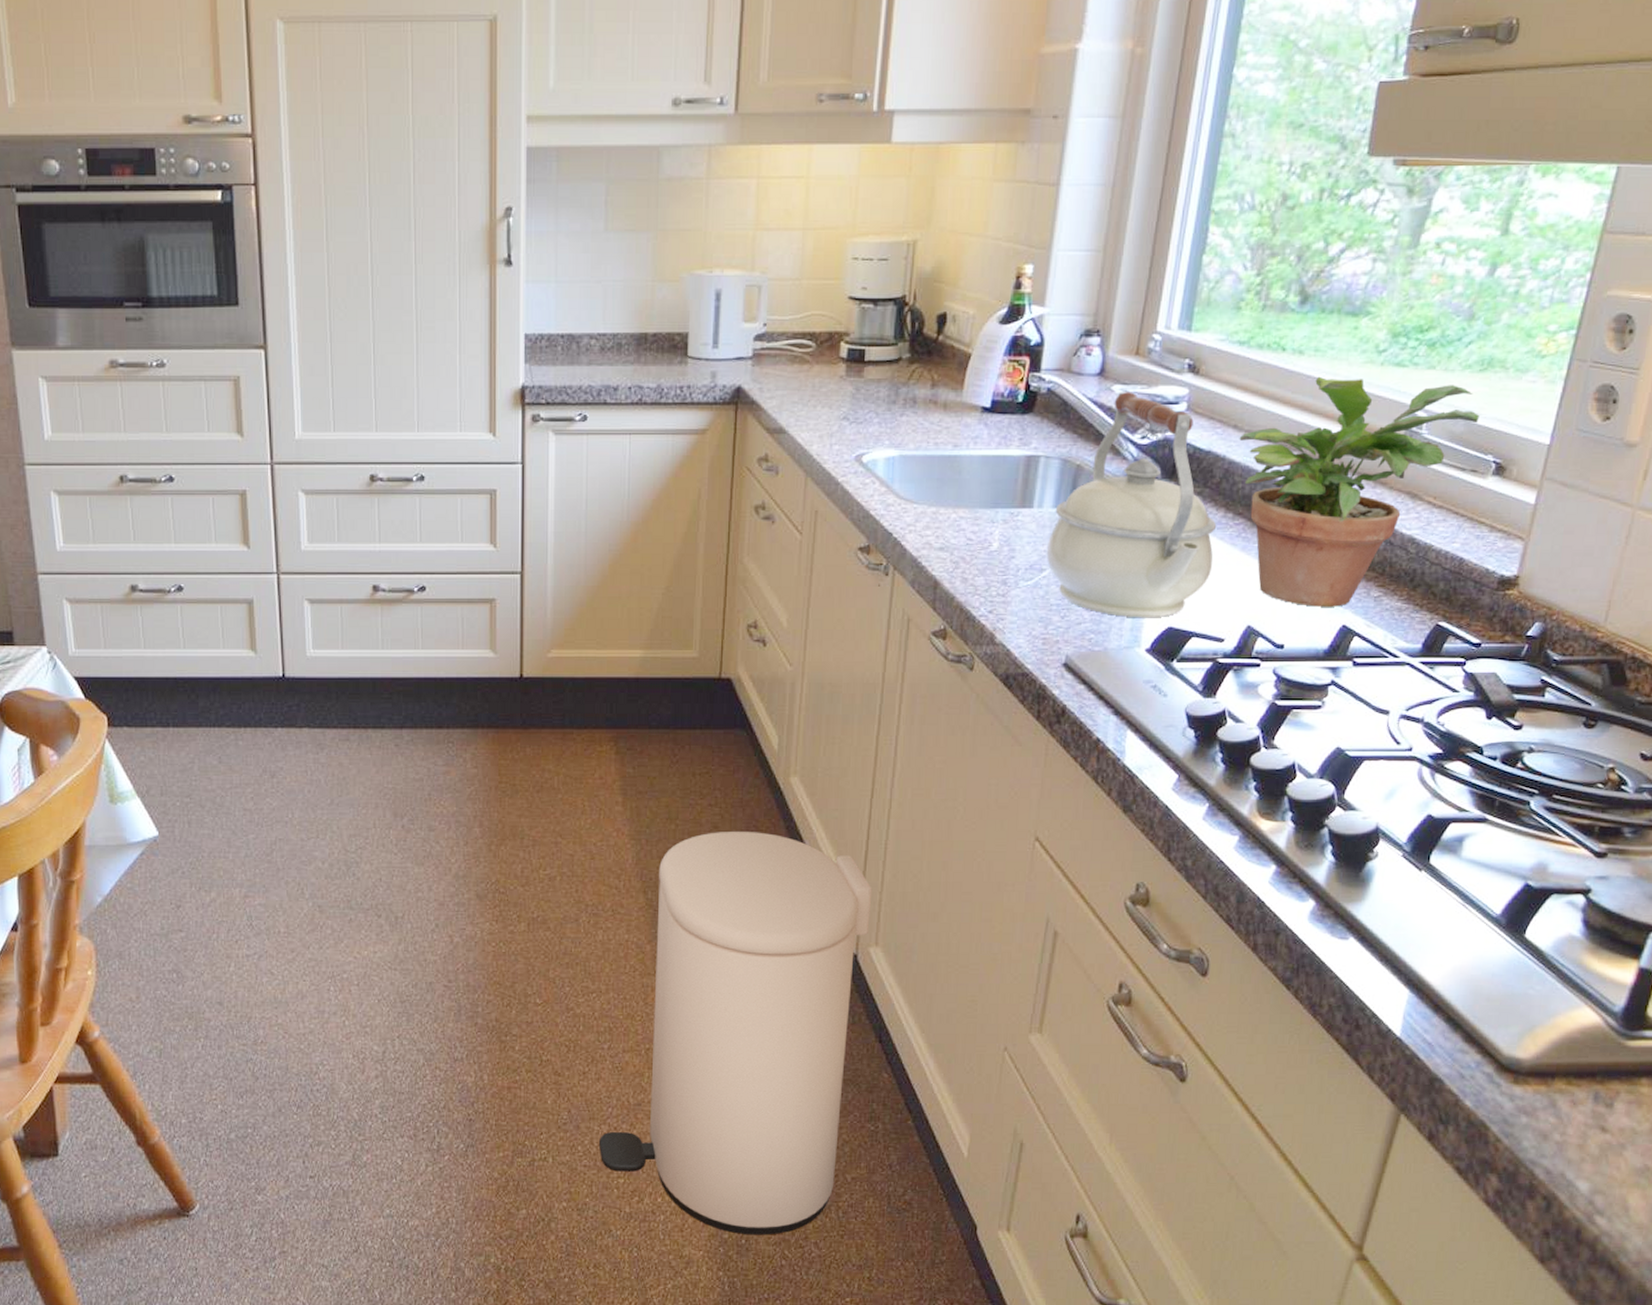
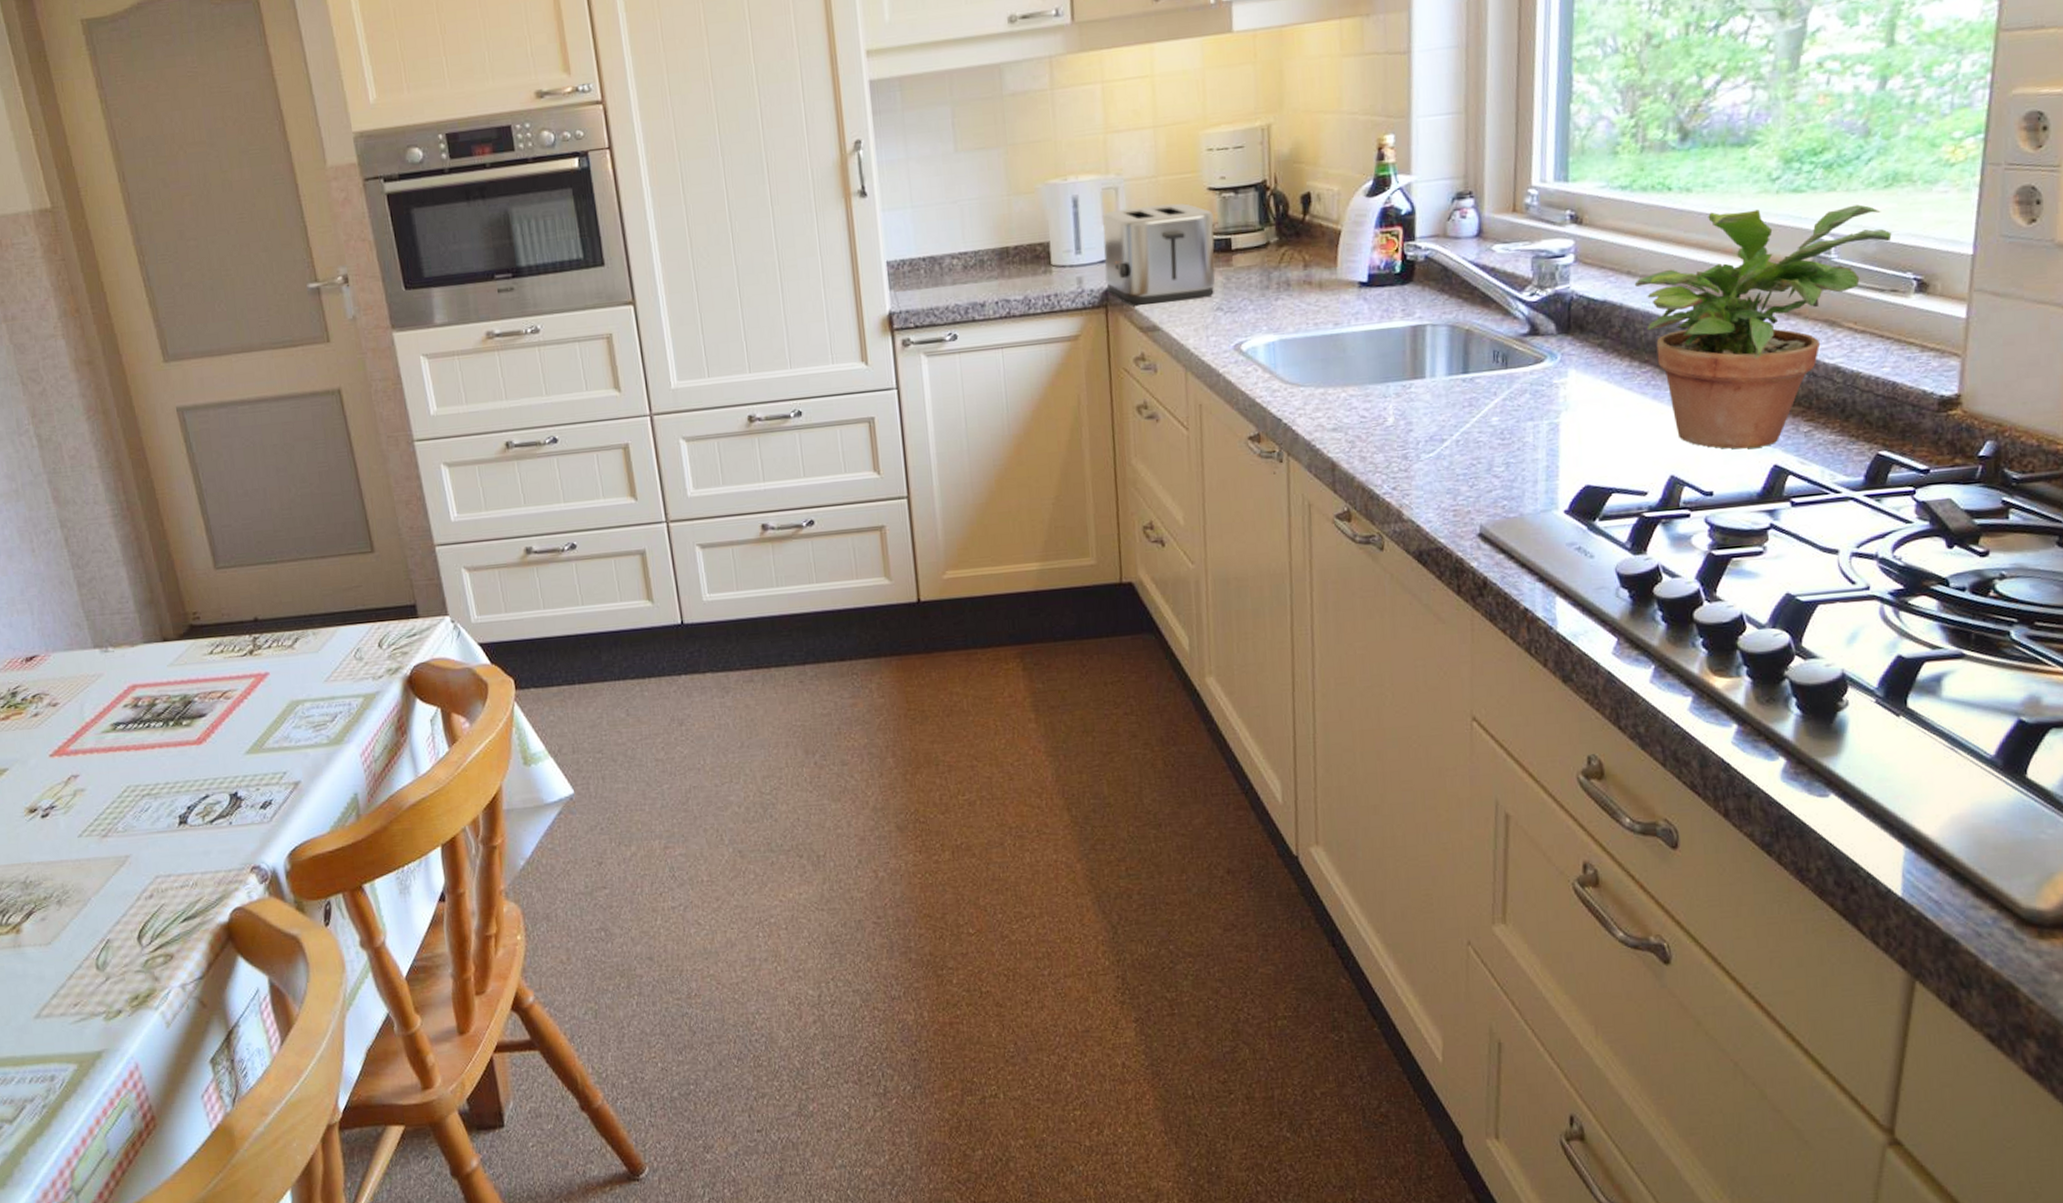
pedal bin: present [598,830,872,1235] -> none [1049,737,1308,1162]
toaster: none [739,308,851,407] -> present [1103,203,1216,306]
kettle: present [1046,392,1217,618] -> none [1444,250,1624,480]

